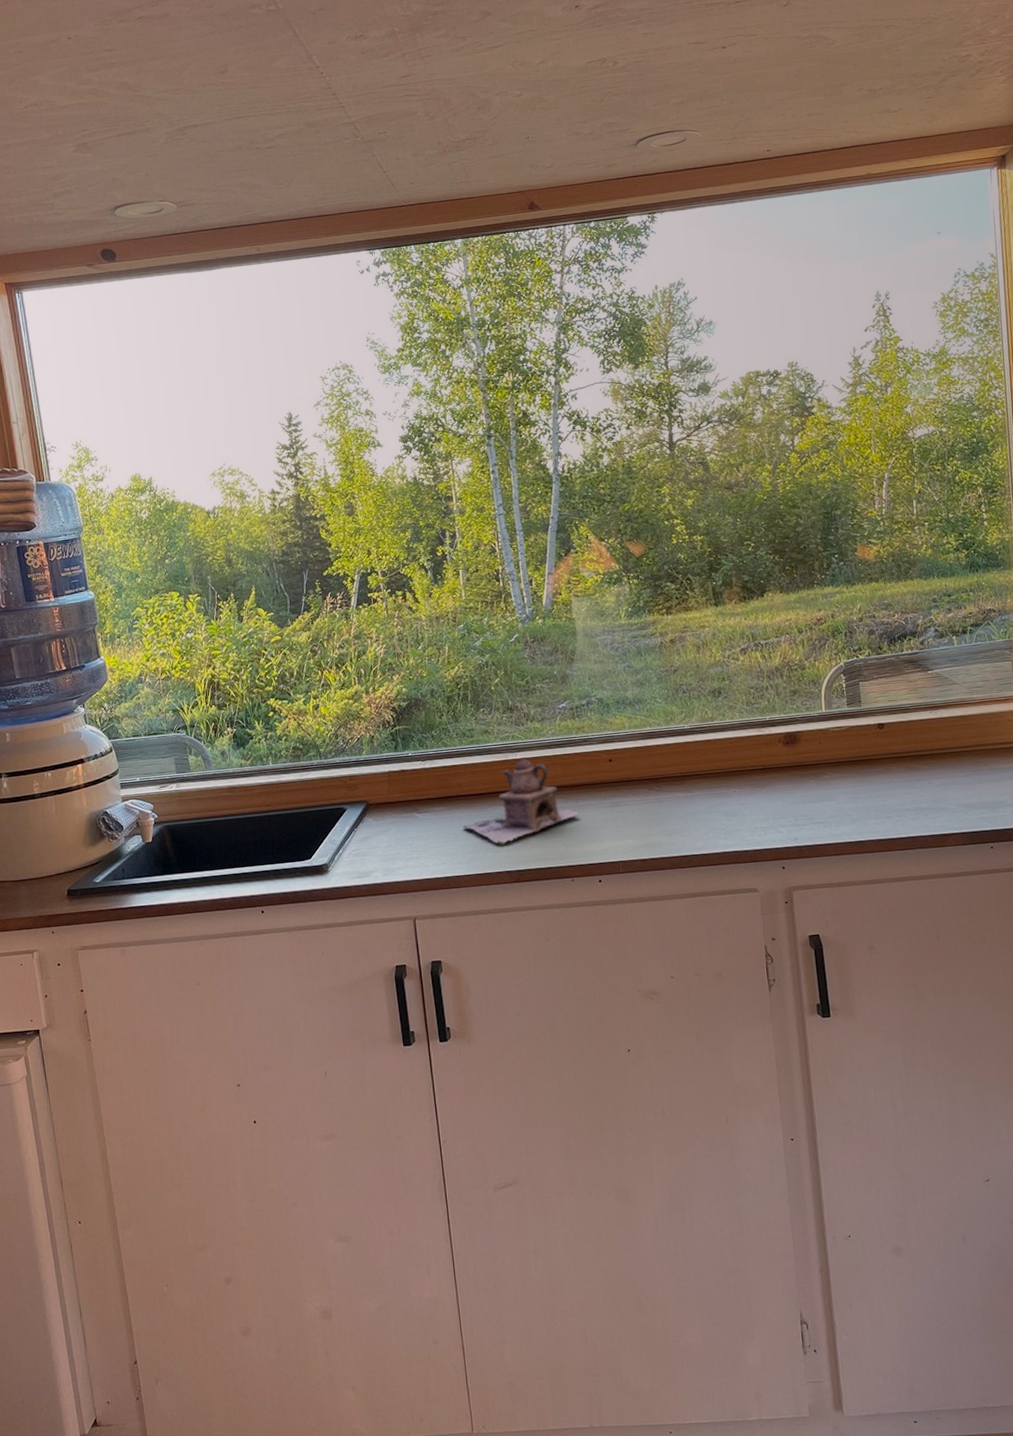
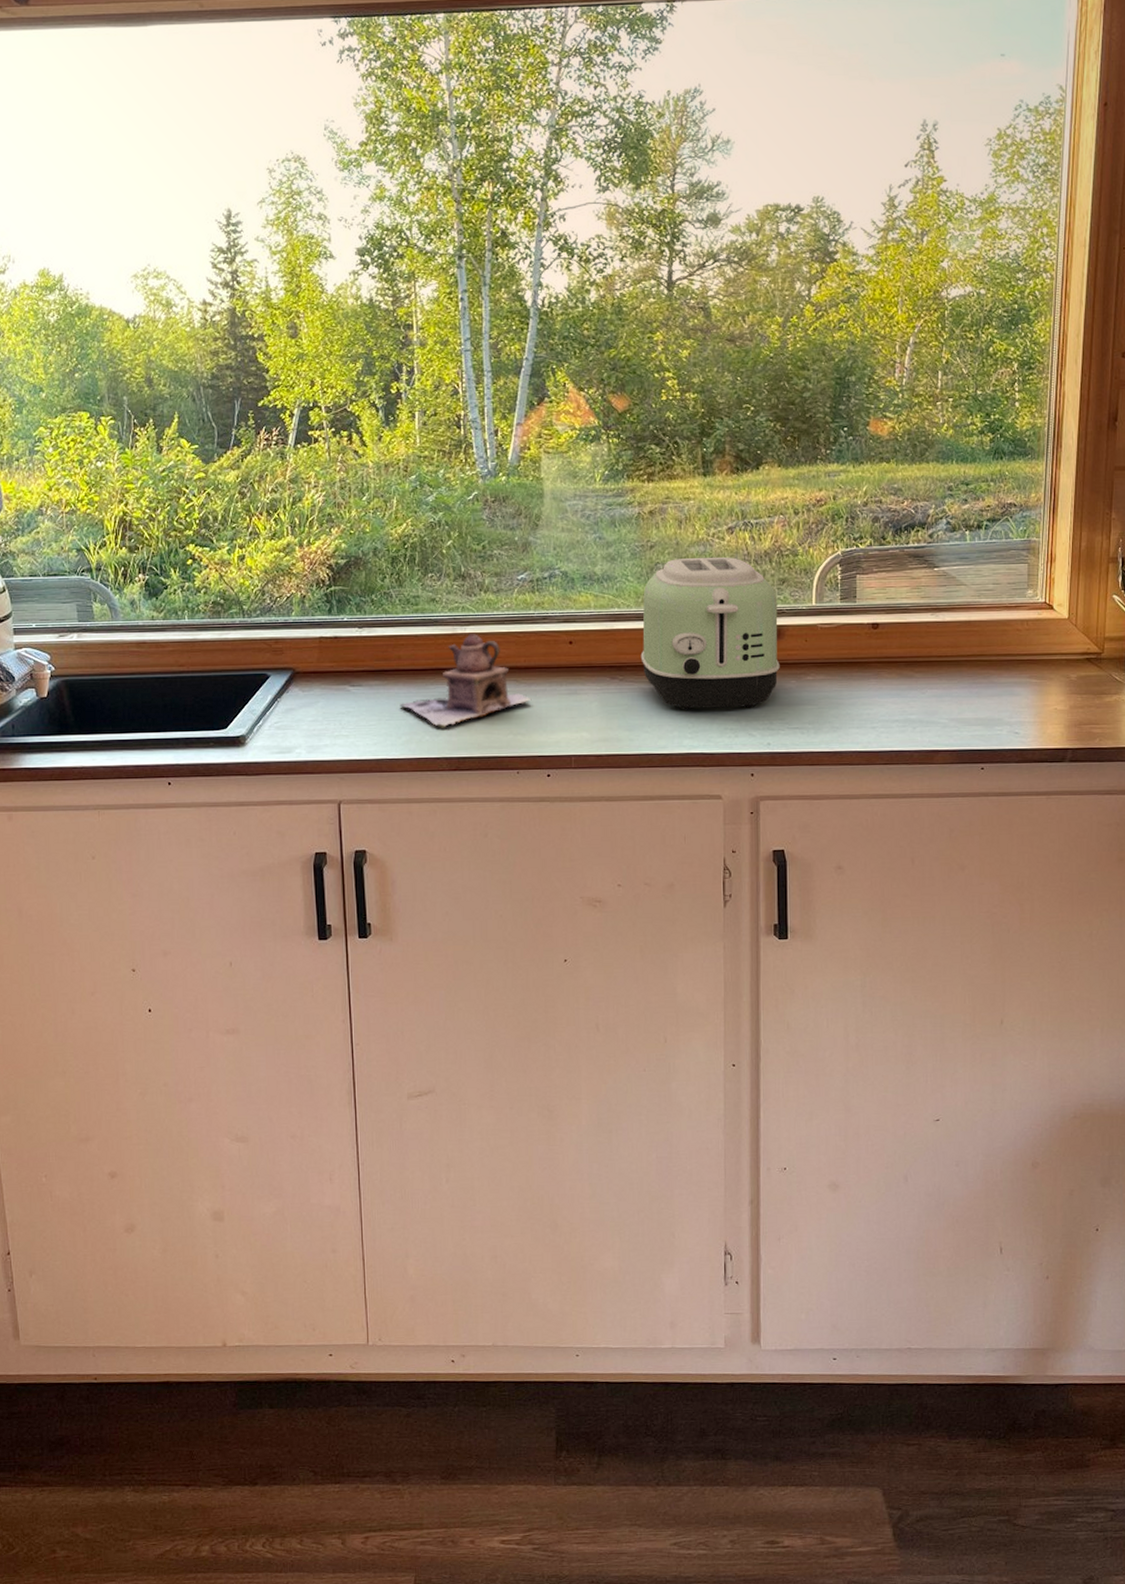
toaster: none [671,675,799,814] -> present [640,557,780,710]

